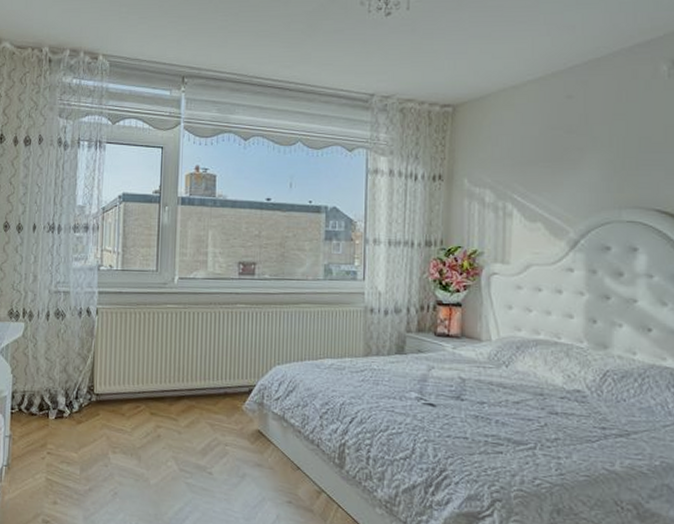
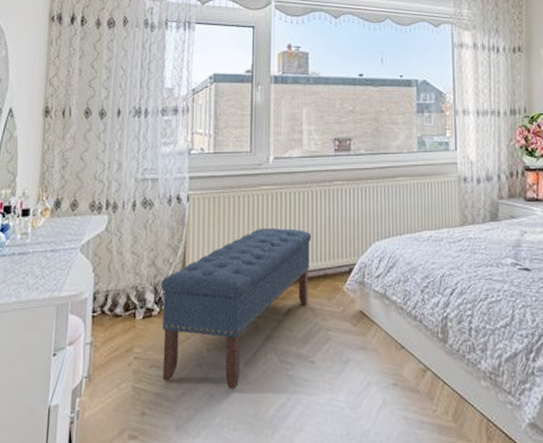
bench: none [72,345,214,490] -> present [161,228,312,389]

